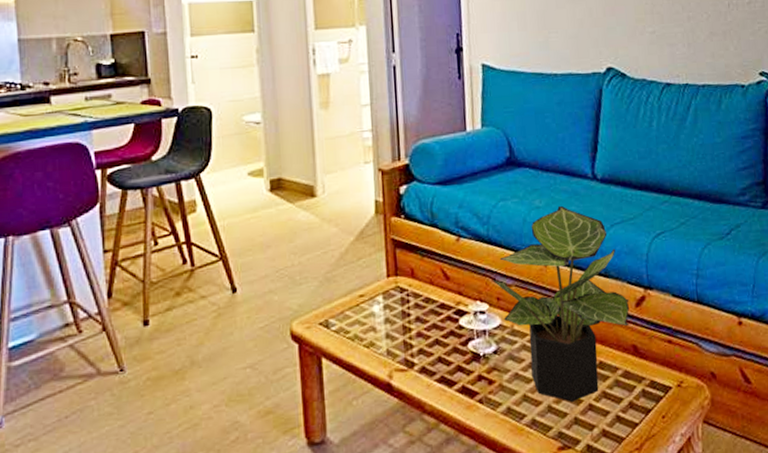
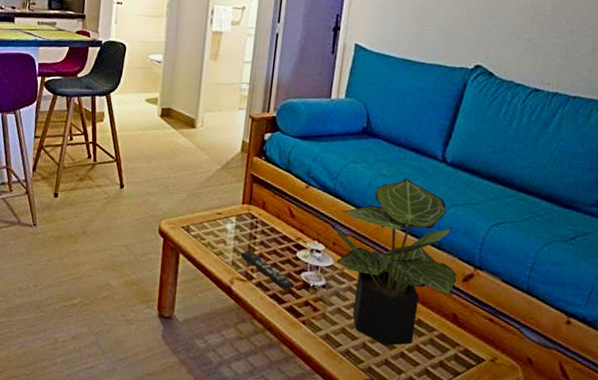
remote control: none [395,332,463,369] -> present [240,251,295,291]

